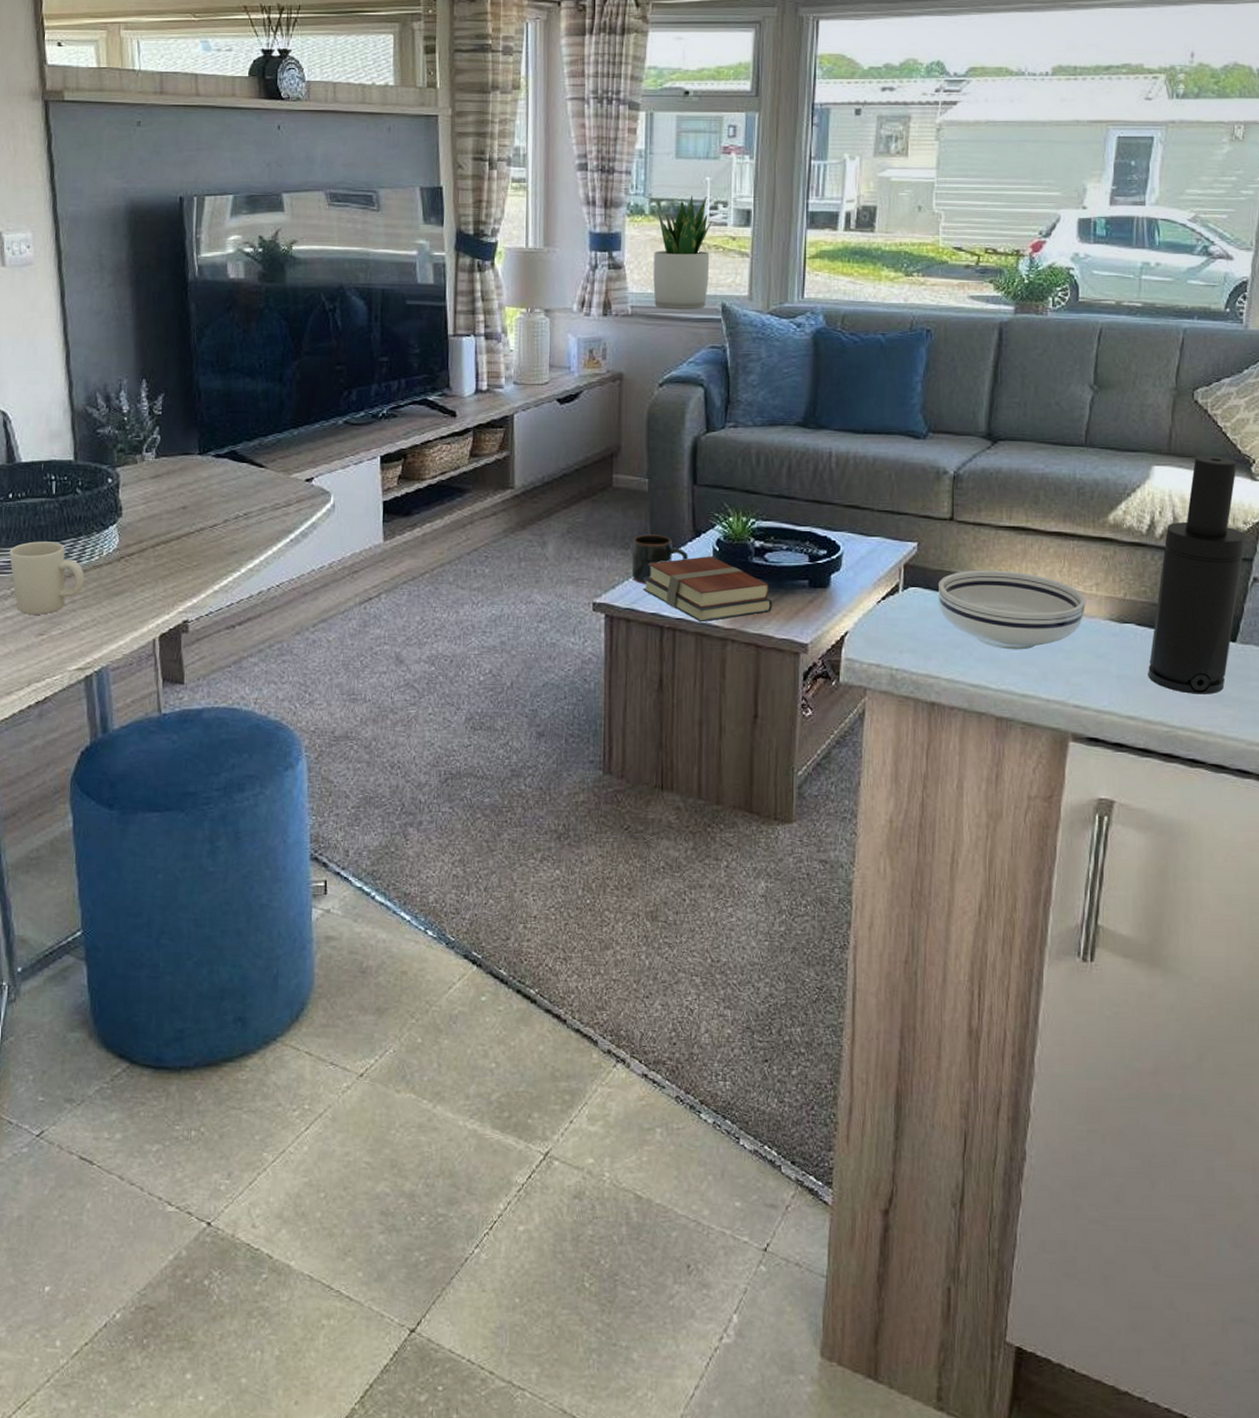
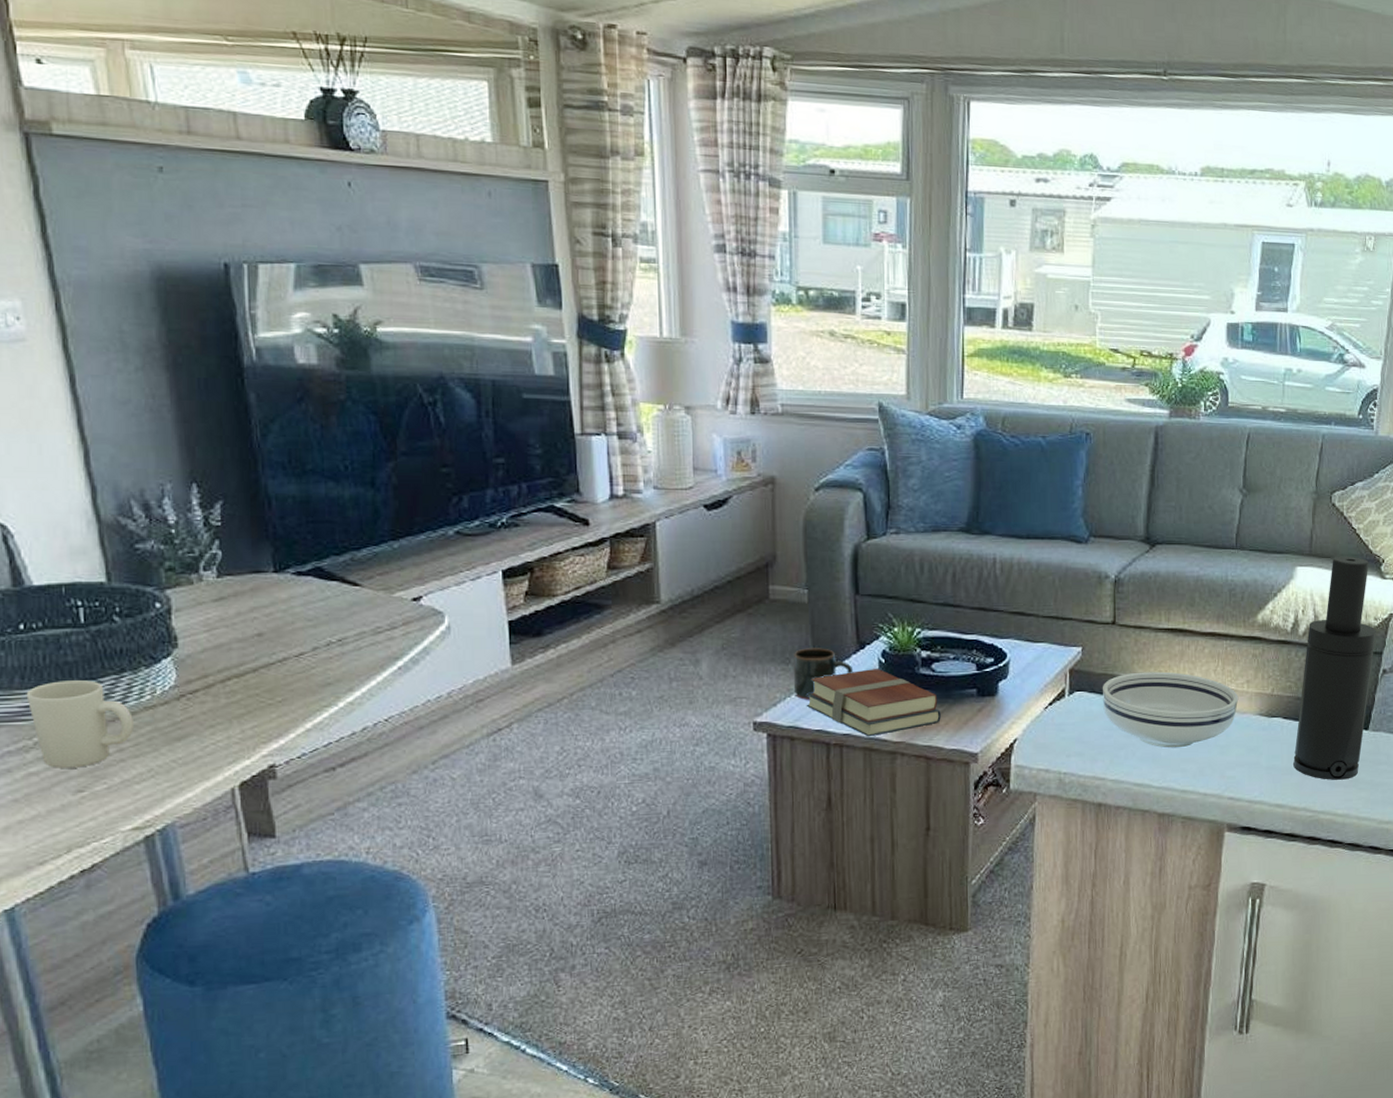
planter: present [653,195,713,310] -> none [803,285,866,409]

